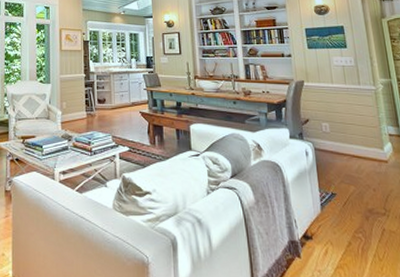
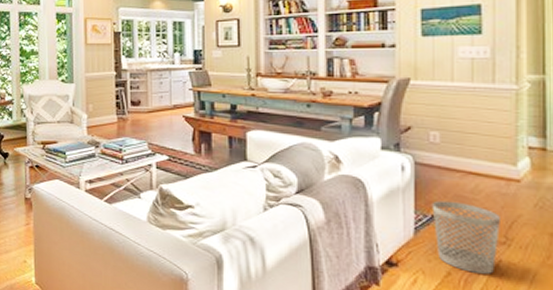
wastebasket: none [330,180,382,242] -> present [431,200,502,274]

